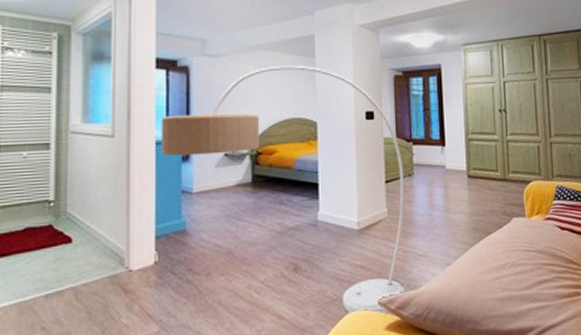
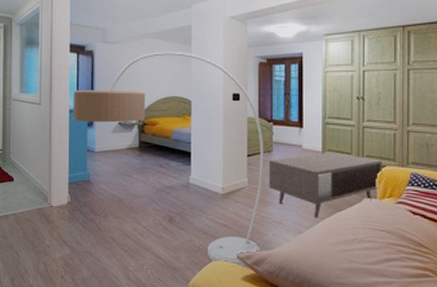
coffee table: none [411,170,529,246] -> present [269,152,383,218]

